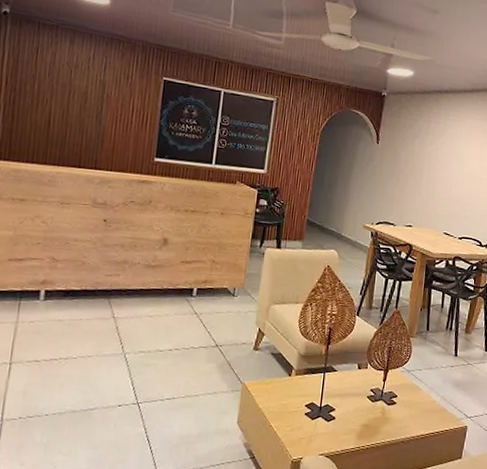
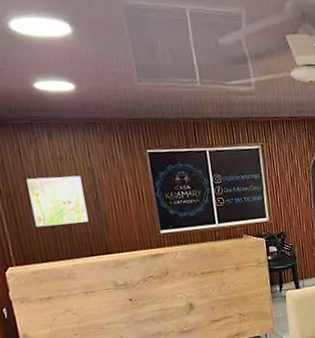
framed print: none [31,78,91,133] -> present [27,175,88,227]

